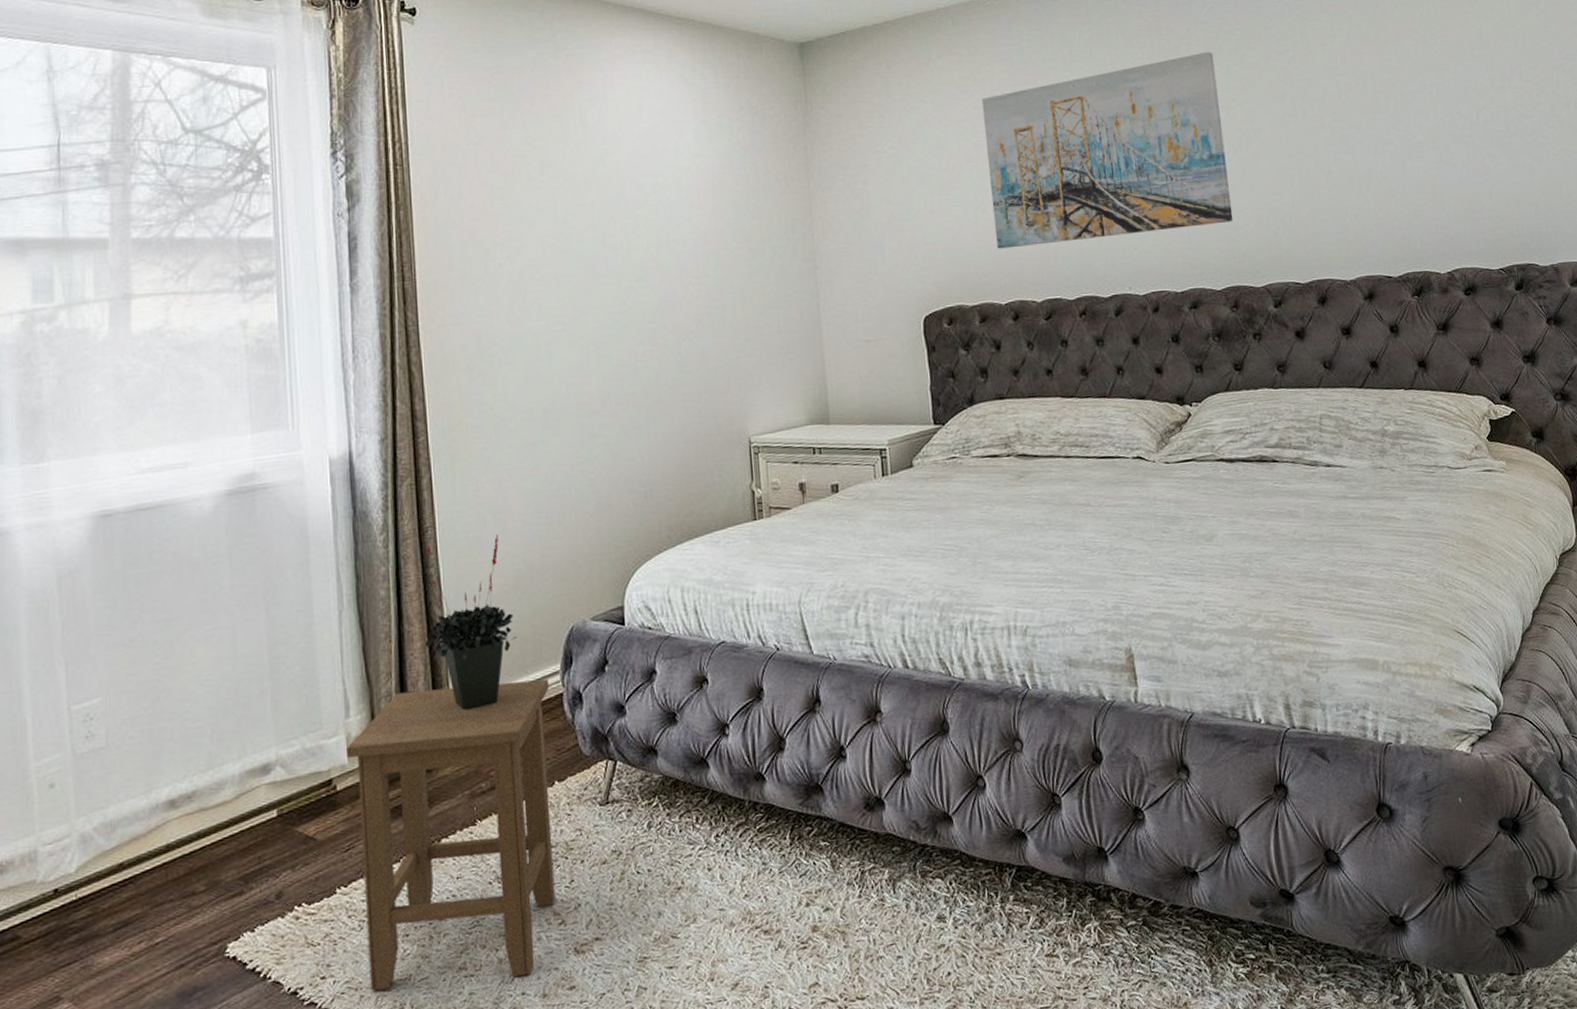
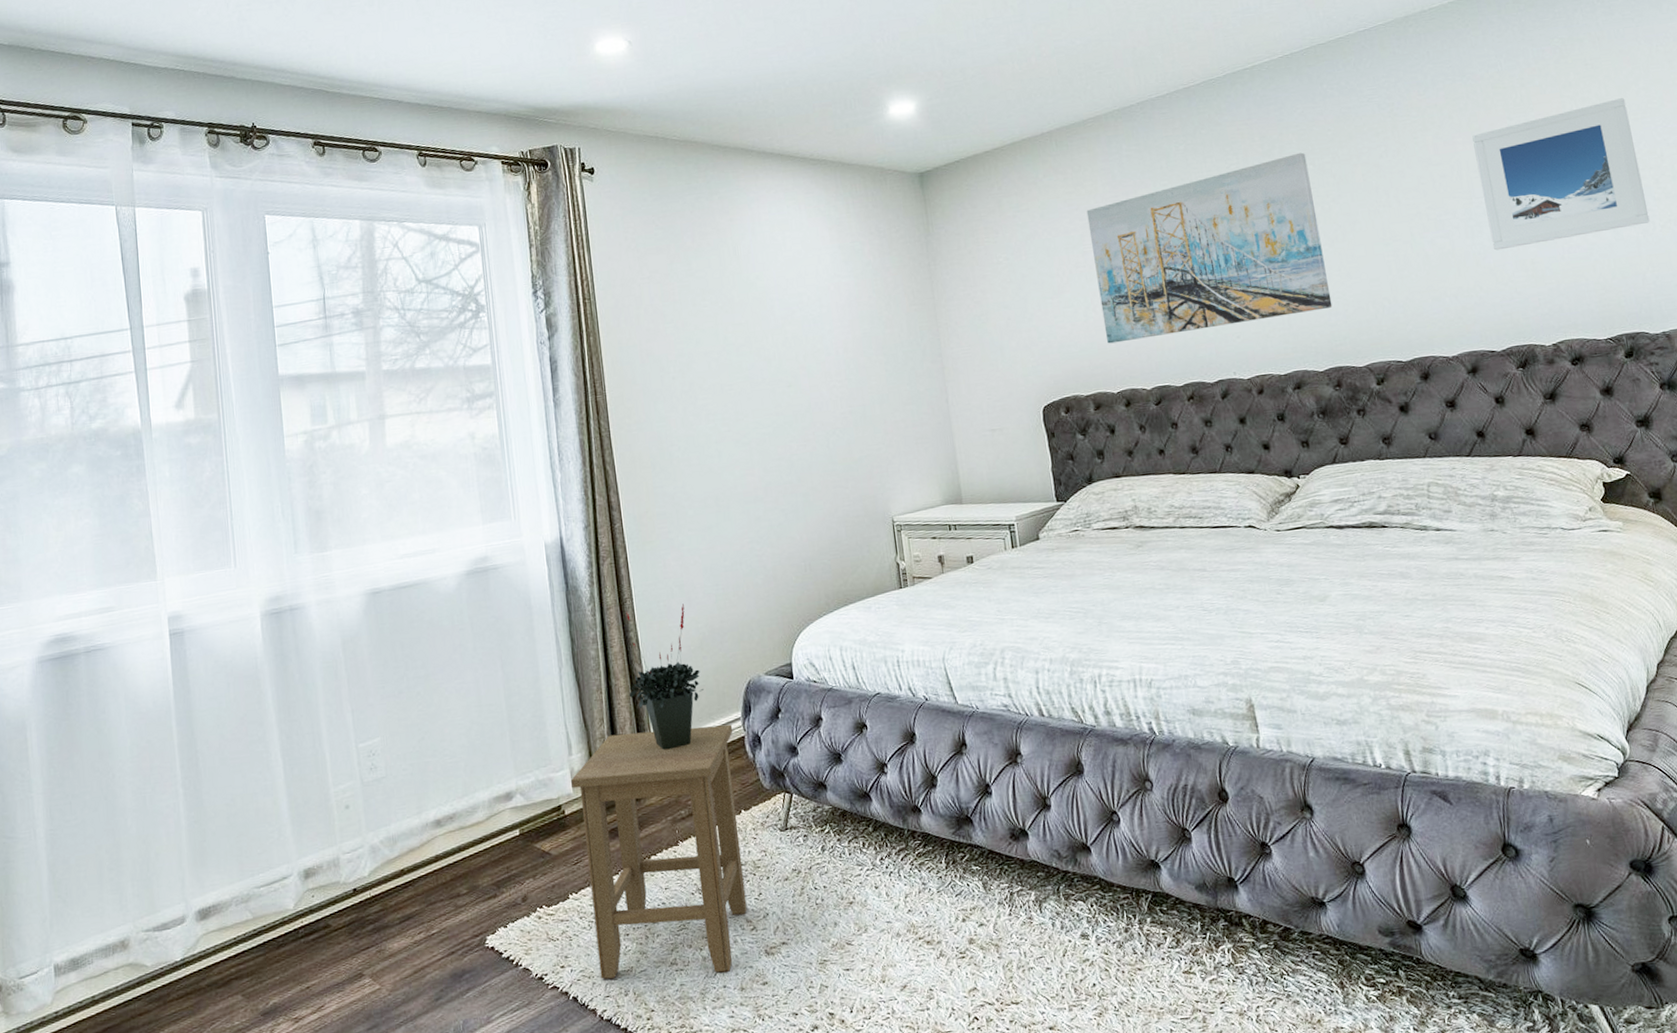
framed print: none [1379,19,1544,170] -> present [1472,98,1650,251]

